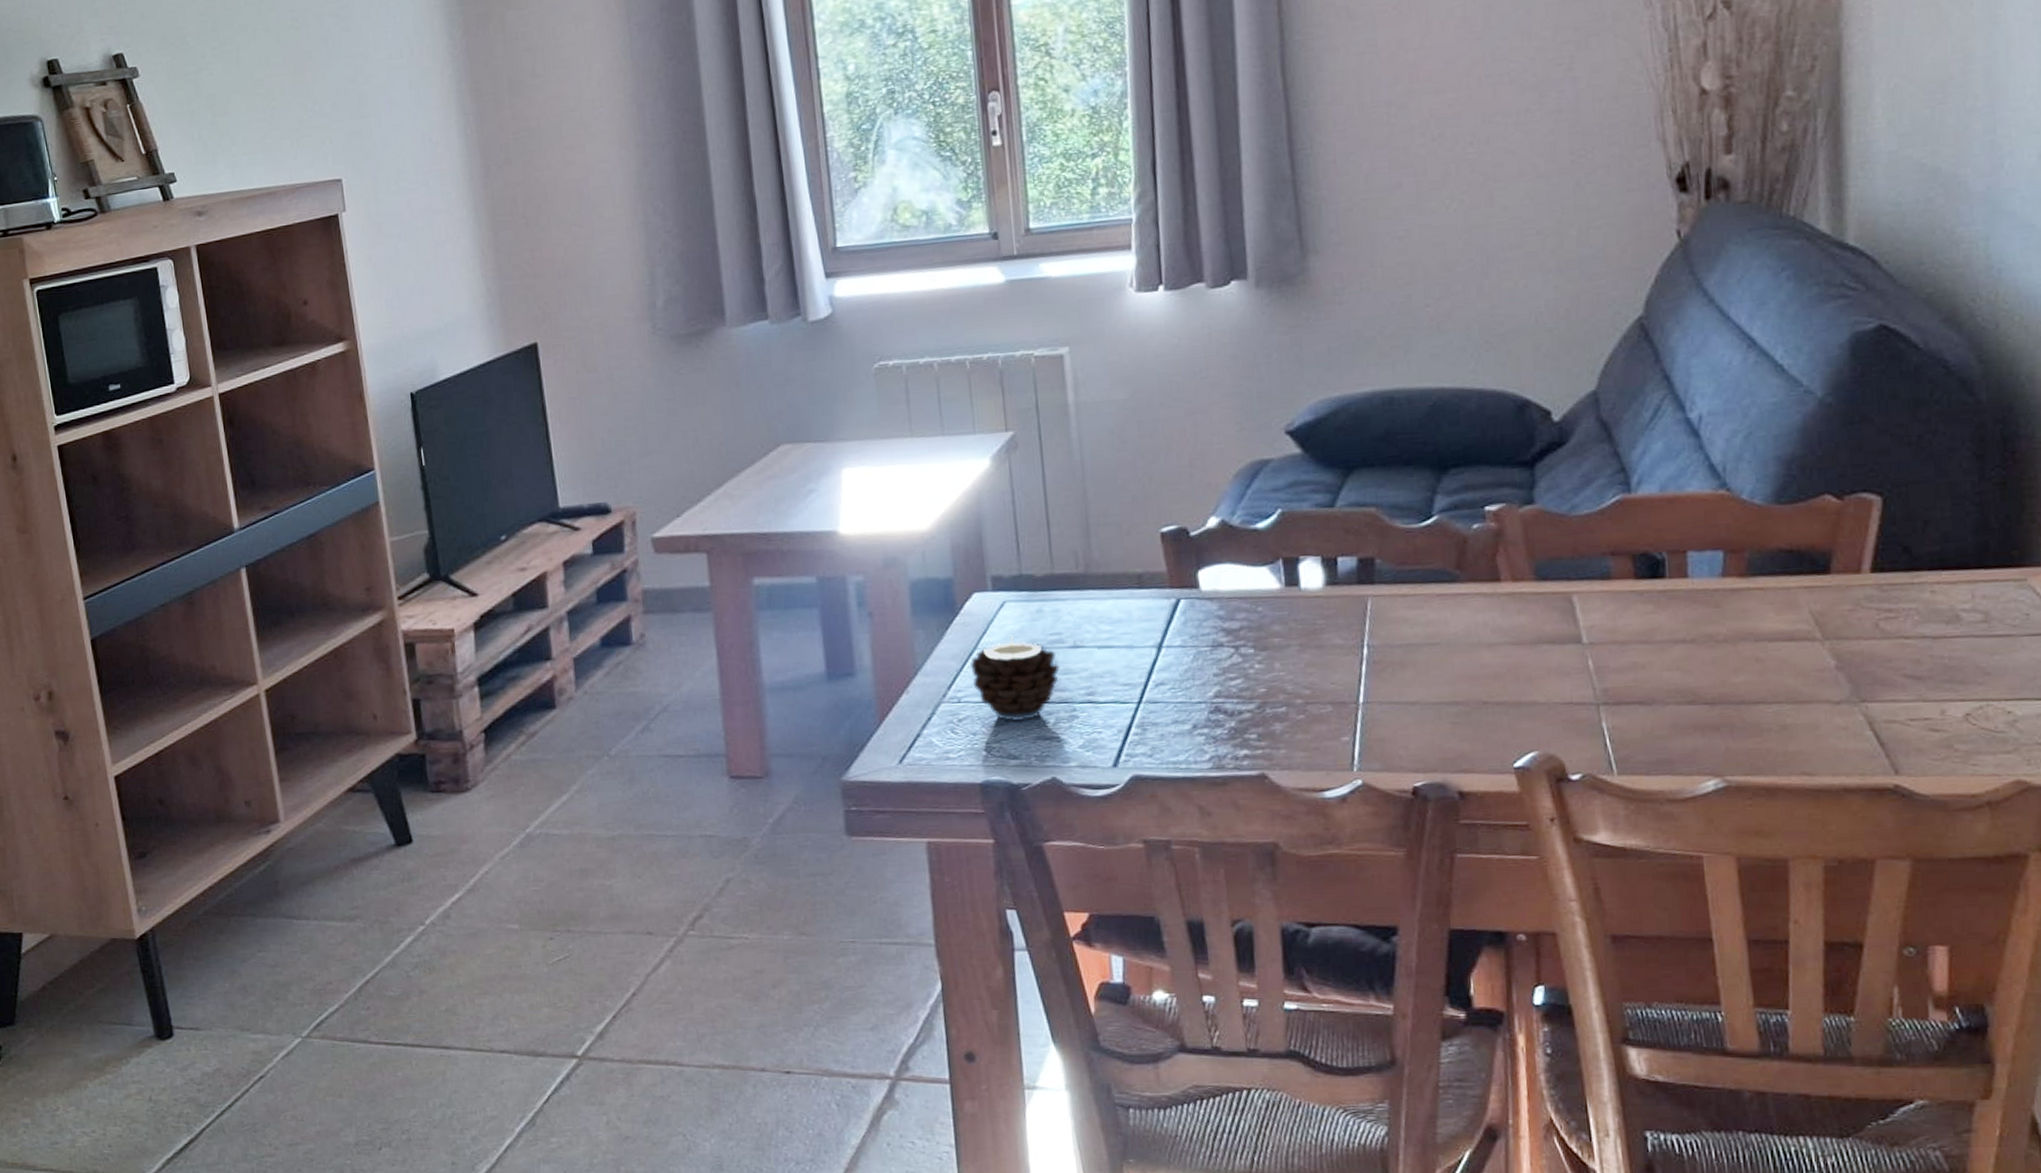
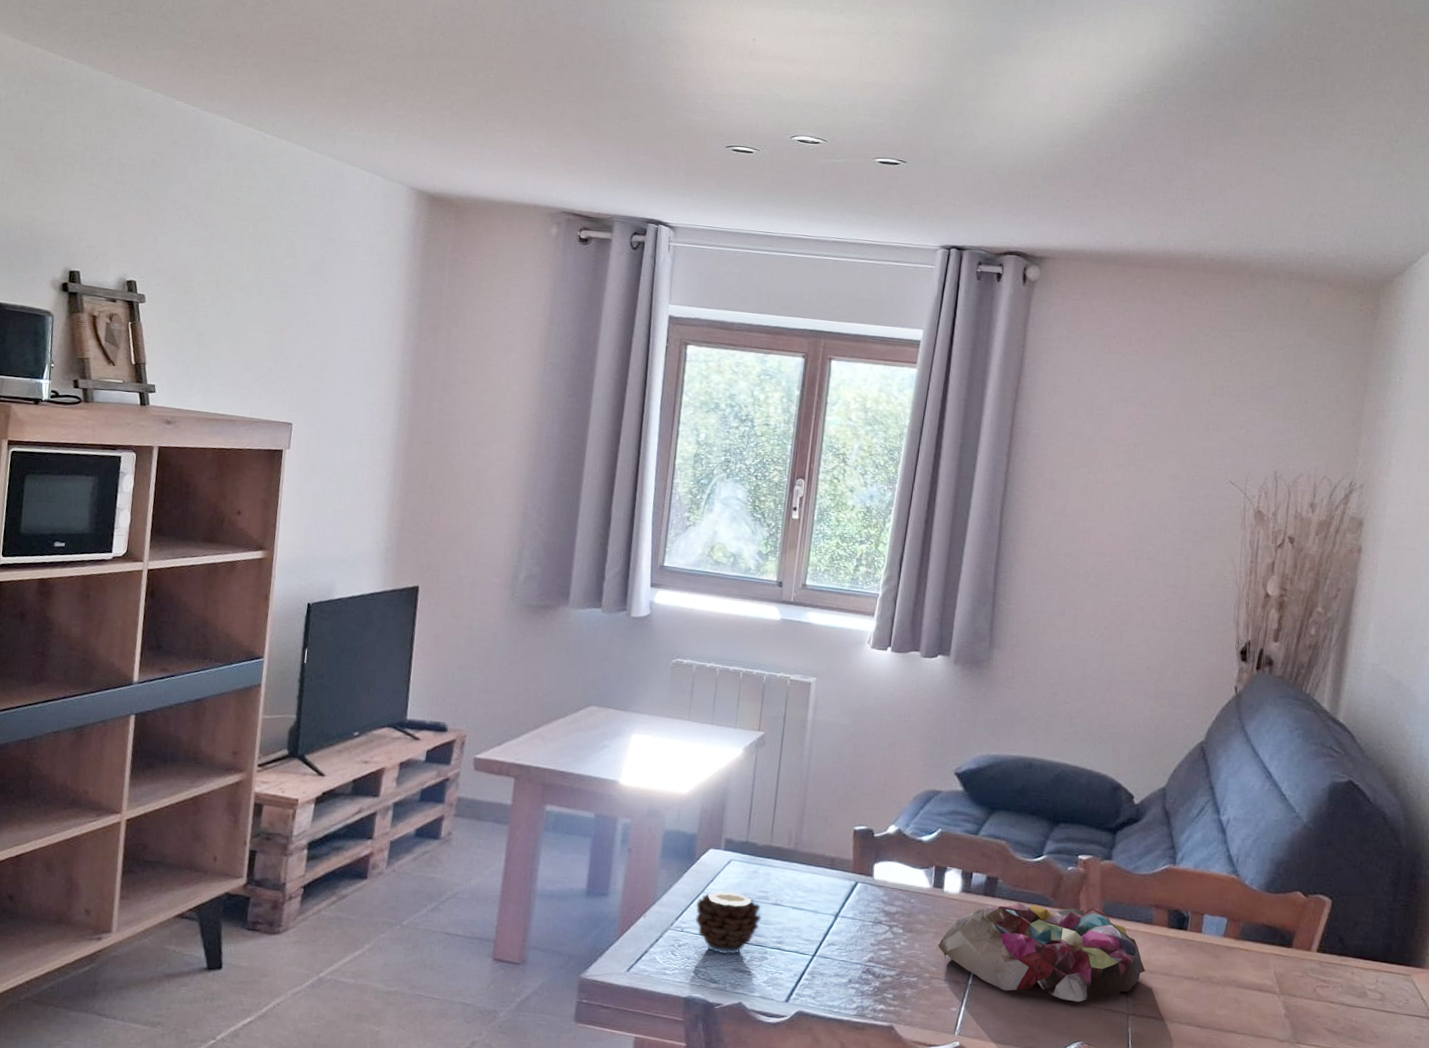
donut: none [1307,573,1613,703] -> present [938,902,1145,1002]

